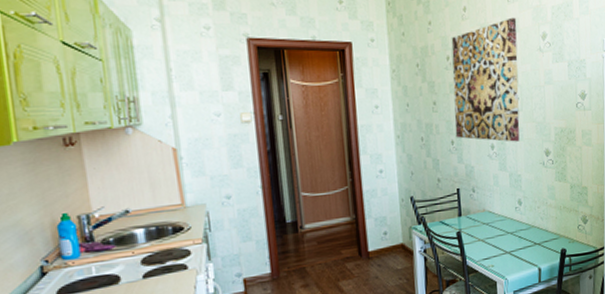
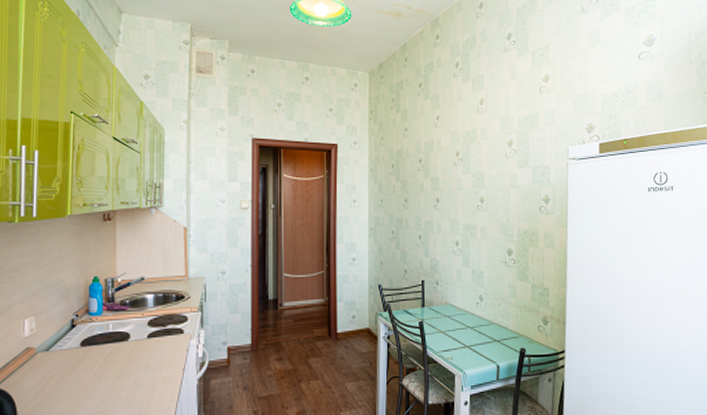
wall art: present [451,17,520,142] -> none [423,126,485,240]

